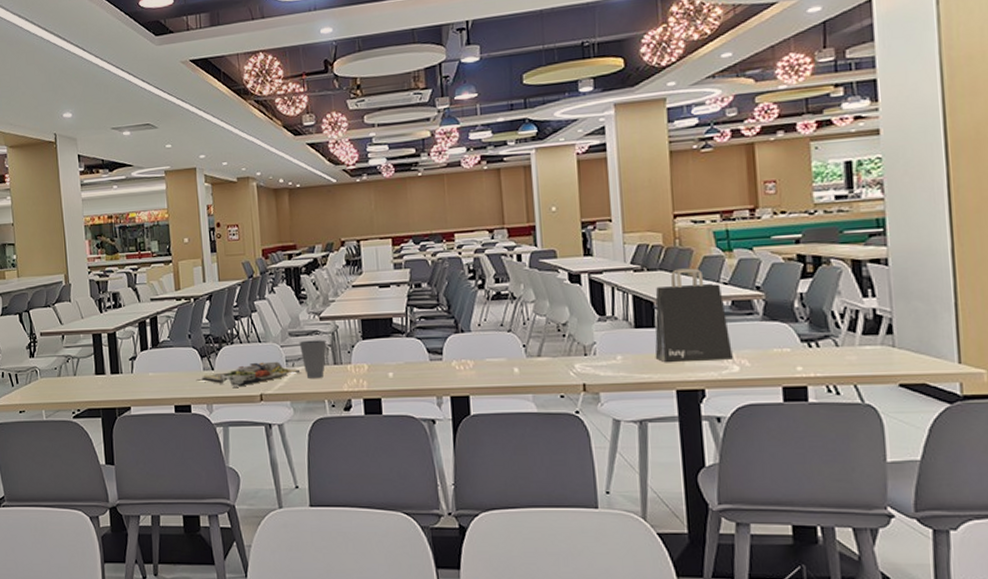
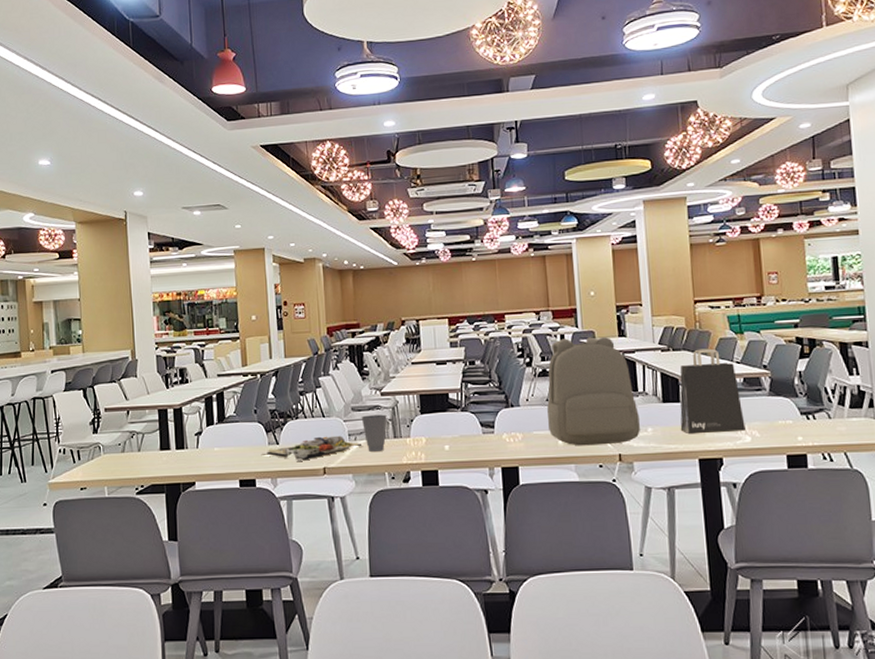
backpack: none [502,256,608,375] -> present [547,337,640,446]

